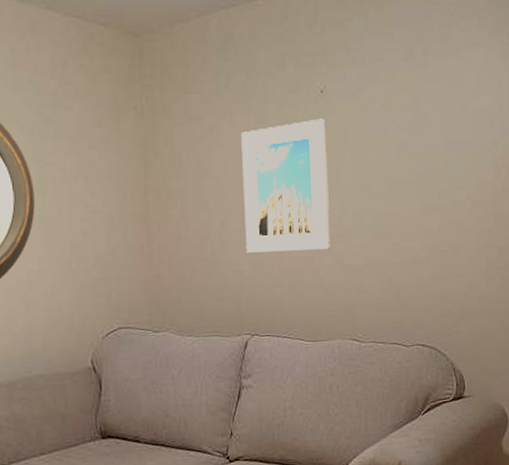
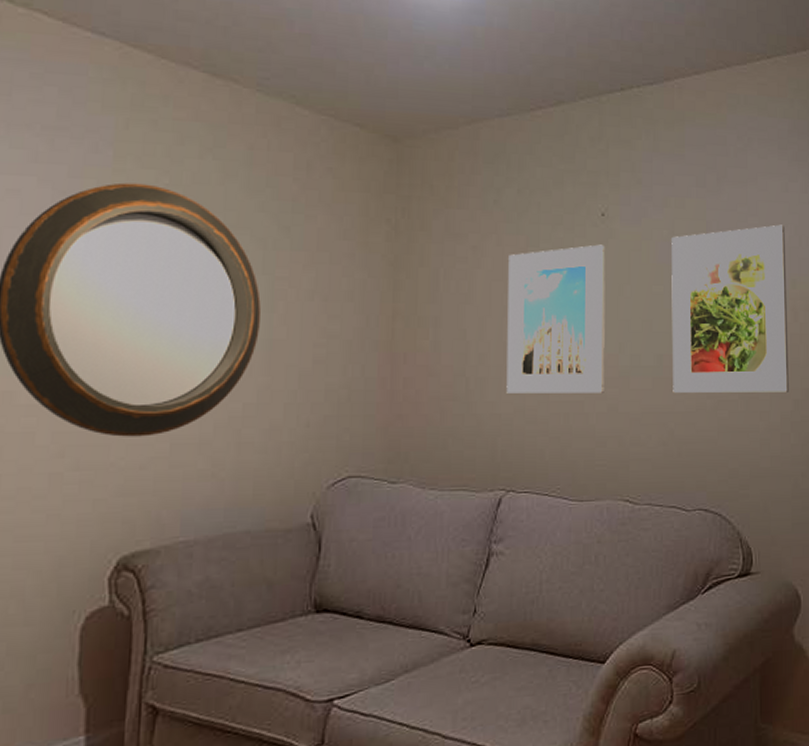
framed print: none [384,91,494,246] -> present [671,224,789,393]

